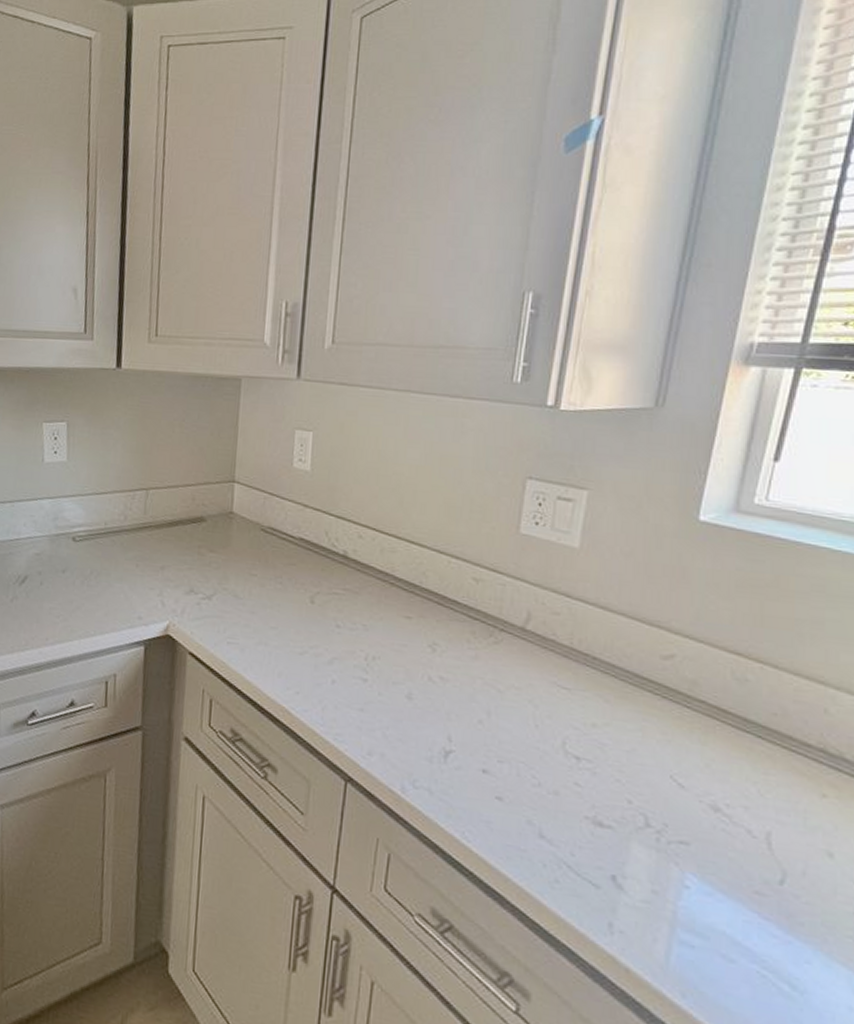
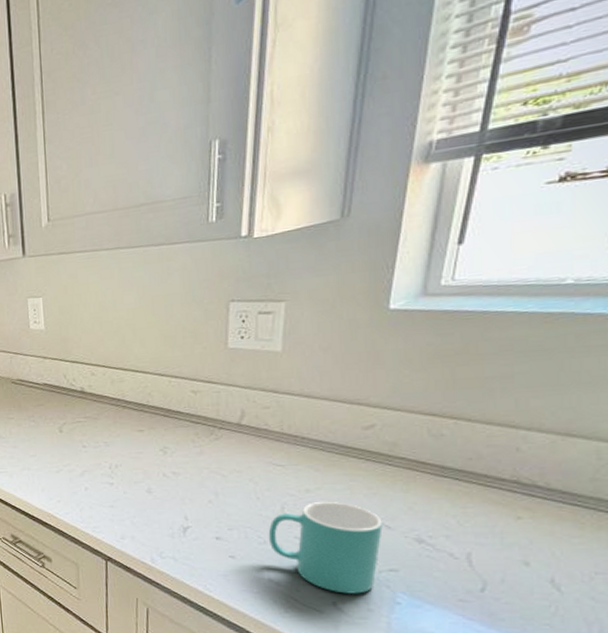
mug: none [544,741,675,869] -> present [268,502,383,594]

